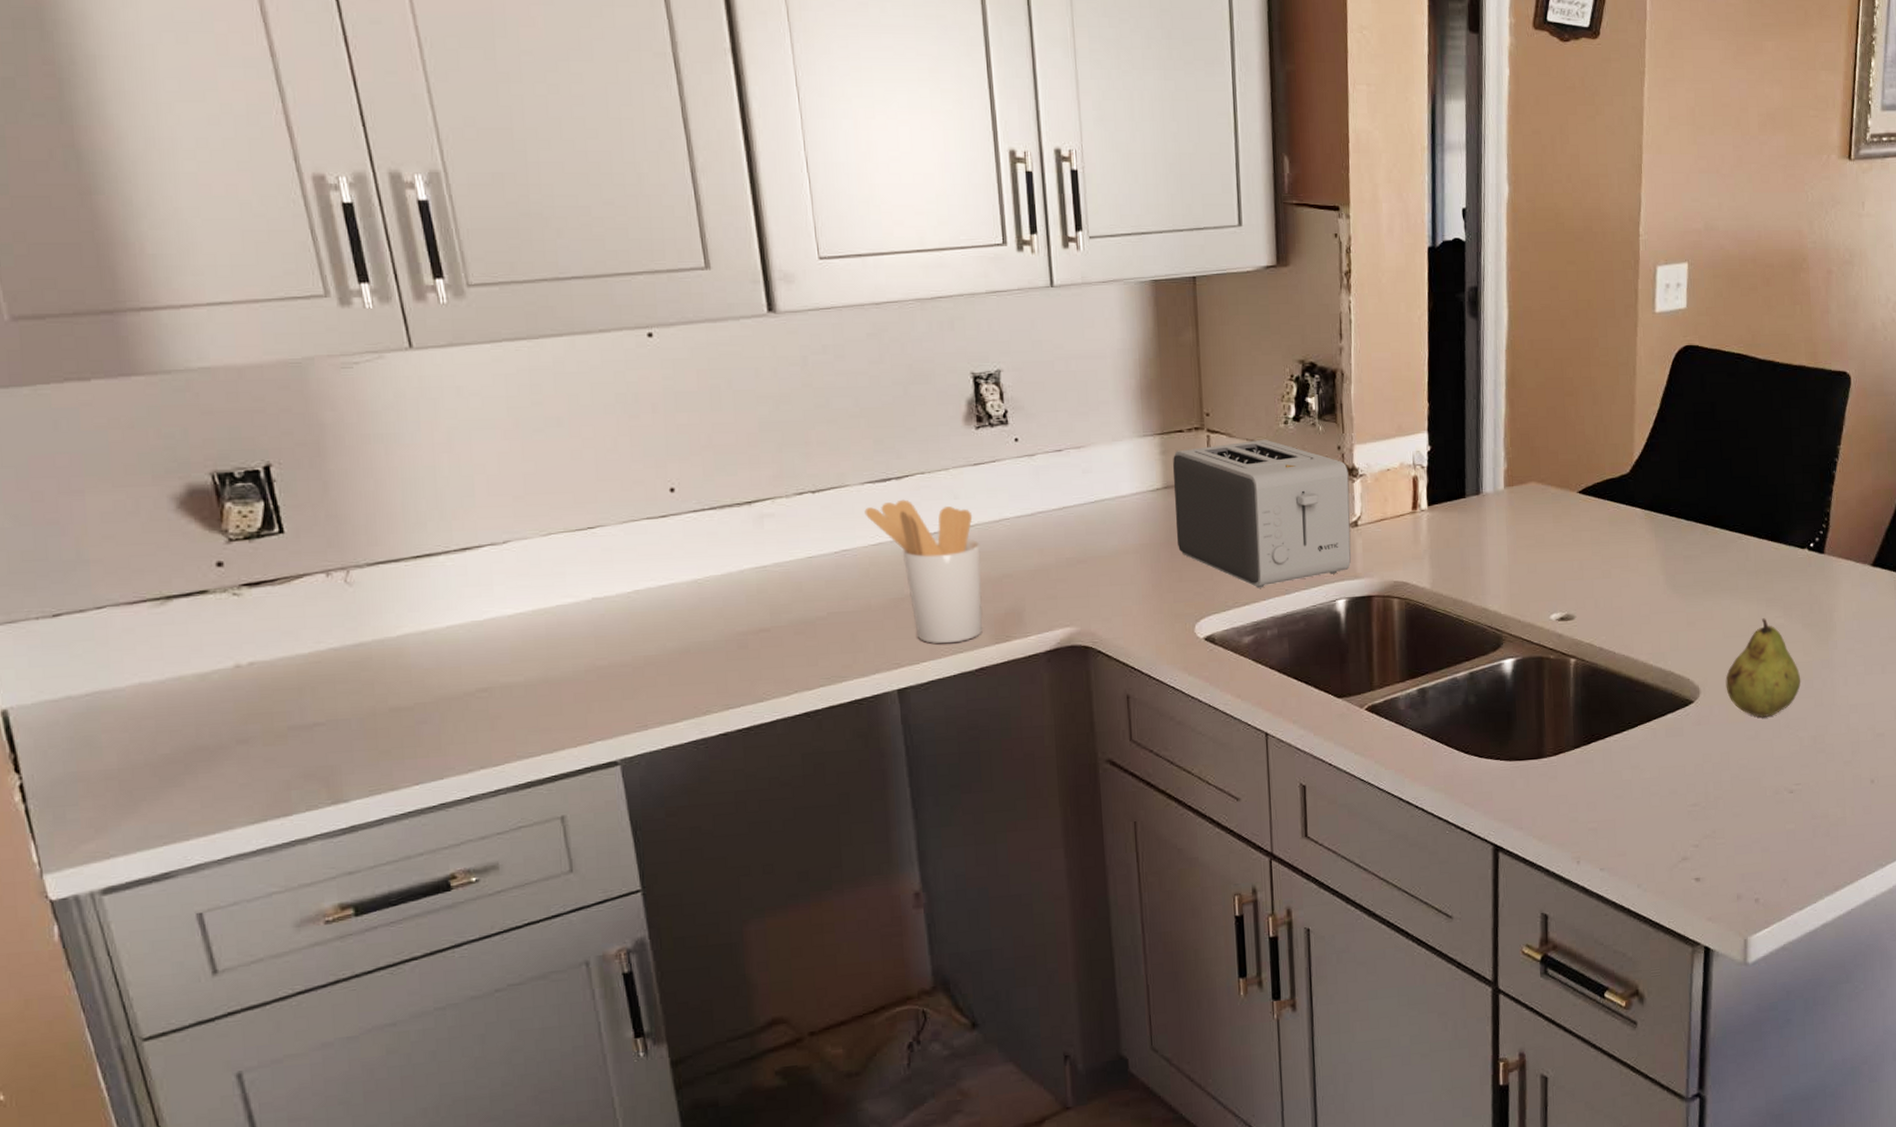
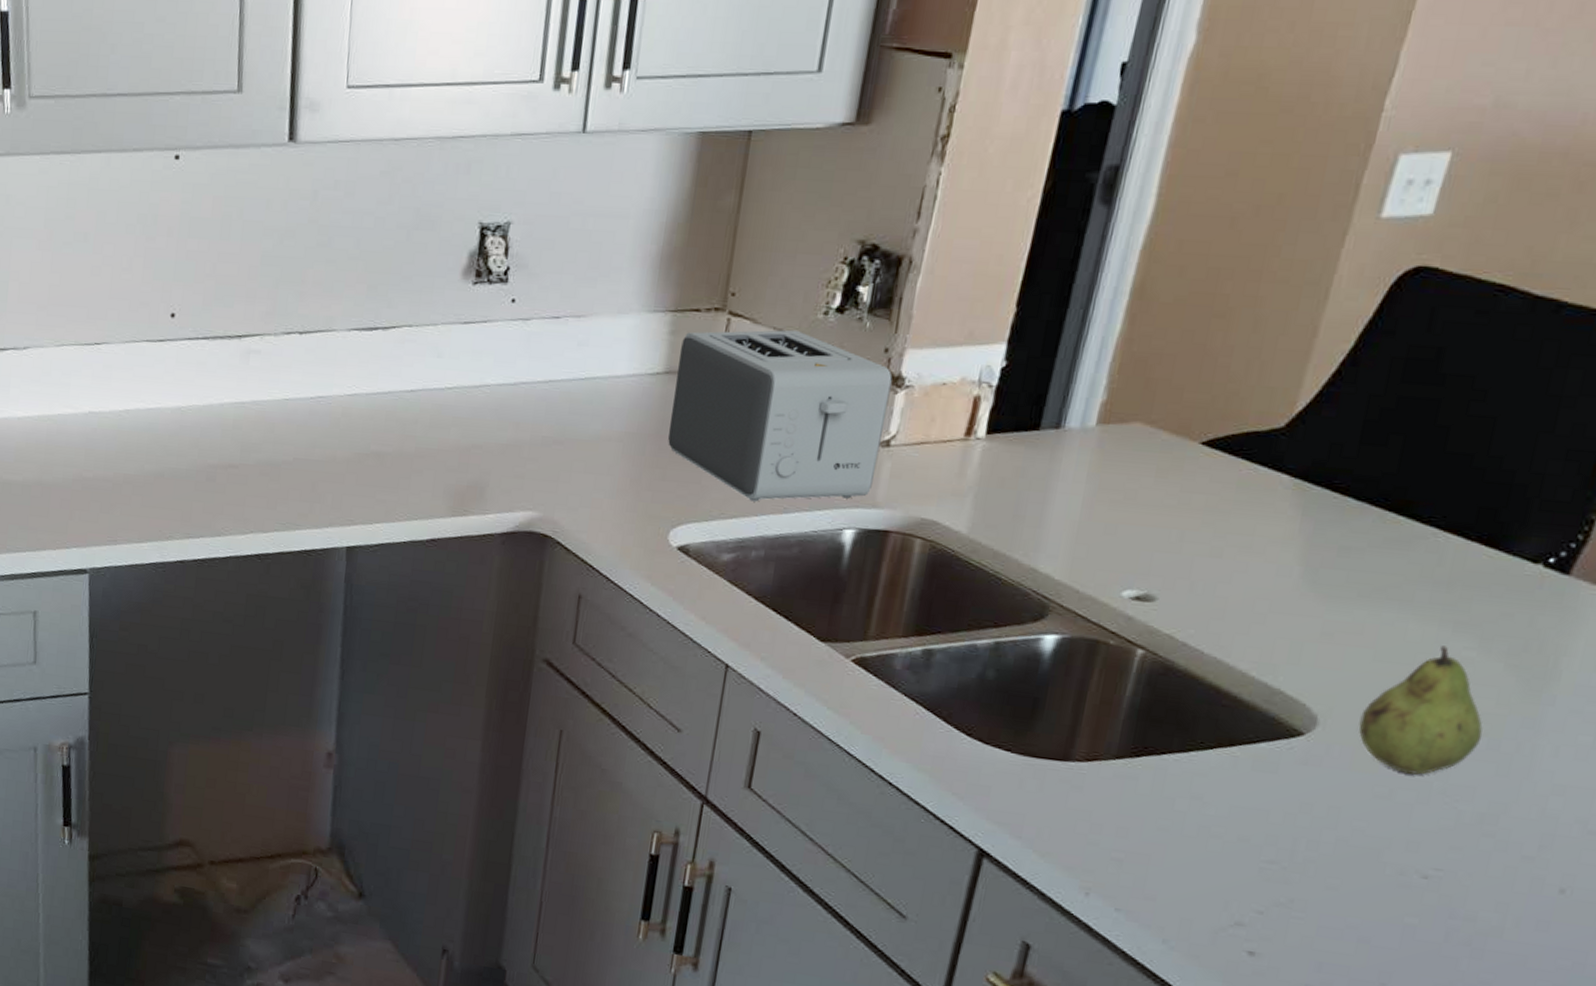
utensil holder: present [864,499,983,644] -> none [346,351,456,509]

